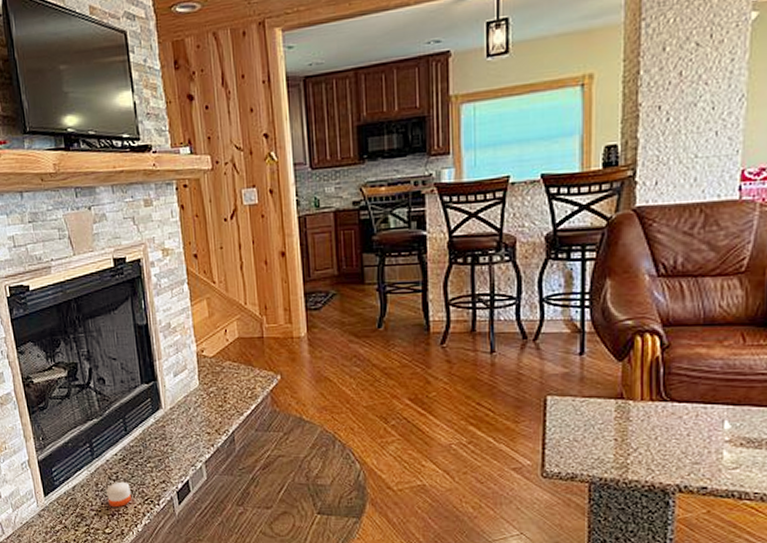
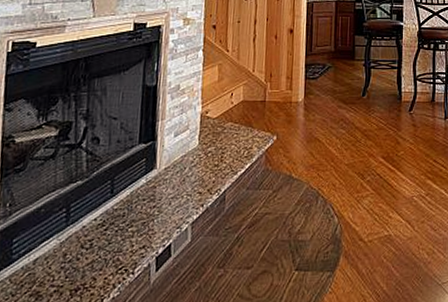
candle: present [106,481,131,507] -> none [73,249,104,280]

